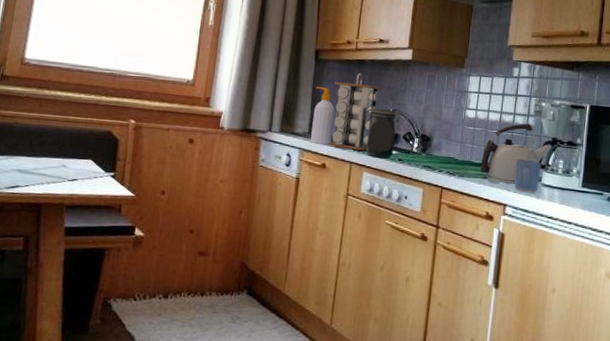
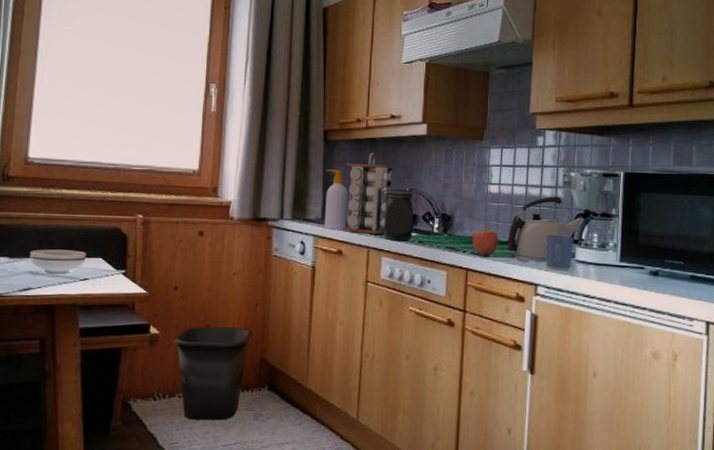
bowl: none [19,148,78,173] -> present [30,249,87,273]
waste bin: none [158,230,236,323] -> present [174,327,253,421]
fruit: none [448,146,473,177] -> present [471,224,499,257]

